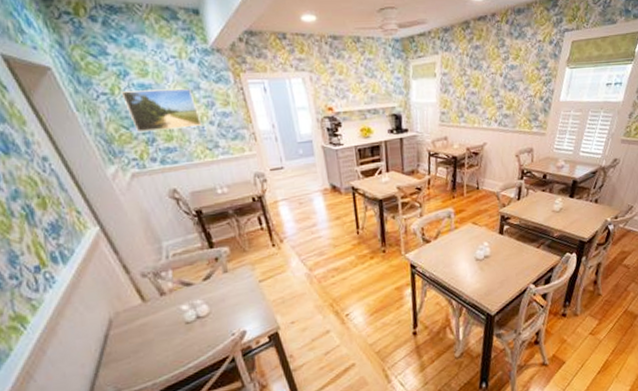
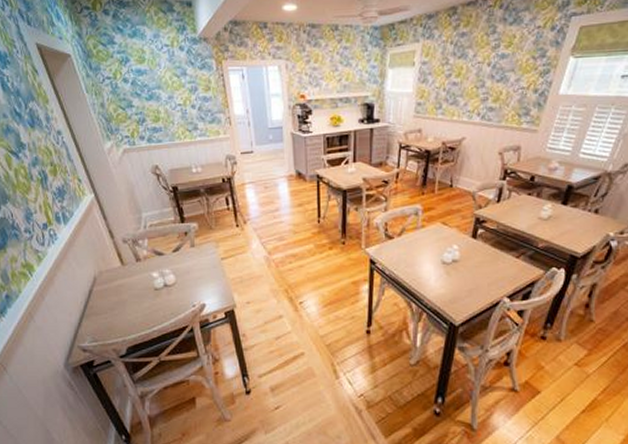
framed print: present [121,88,202,133] -> none [121,74,185,113]

